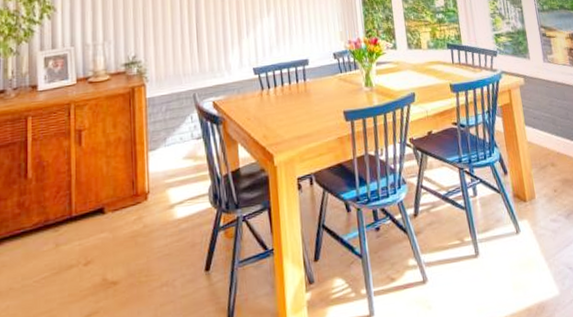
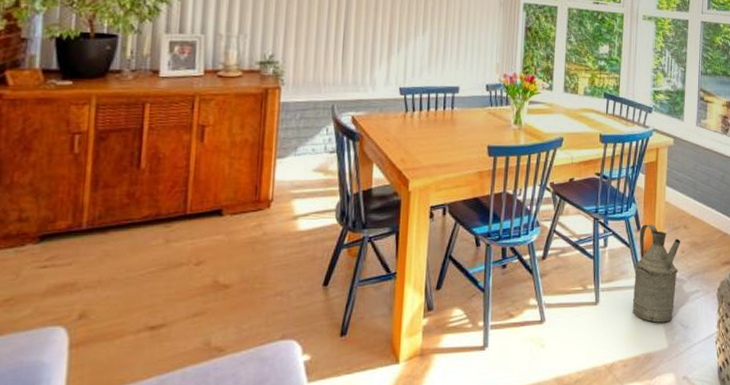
watering can: none [507,166,559,269] -> present [632,224,681,323]

